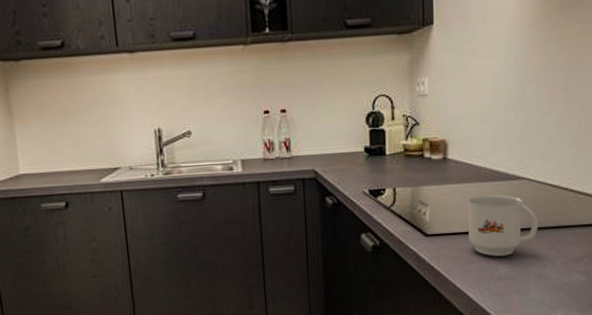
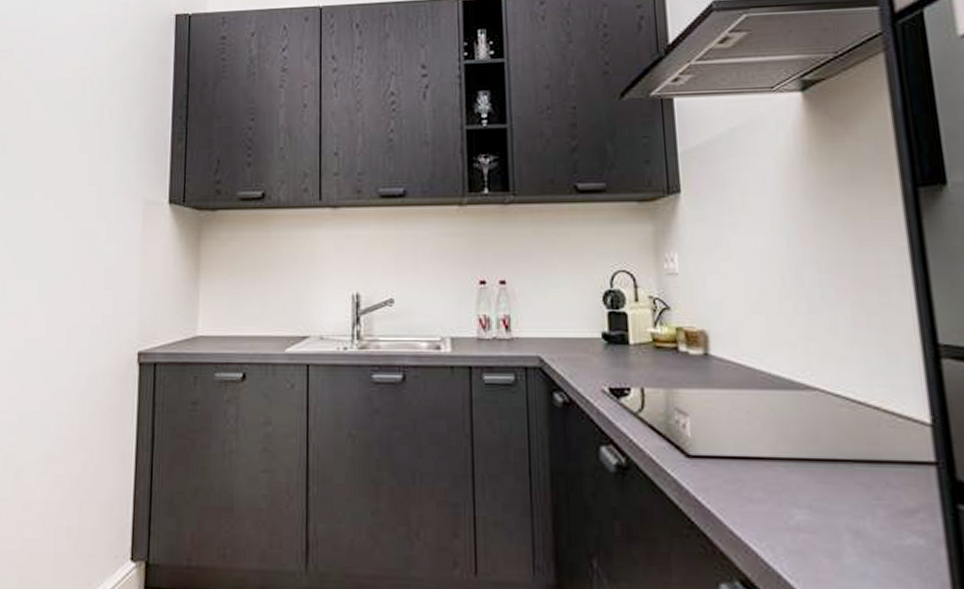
mug: present [467,194,539,257] -> none [740,406,845,497]

